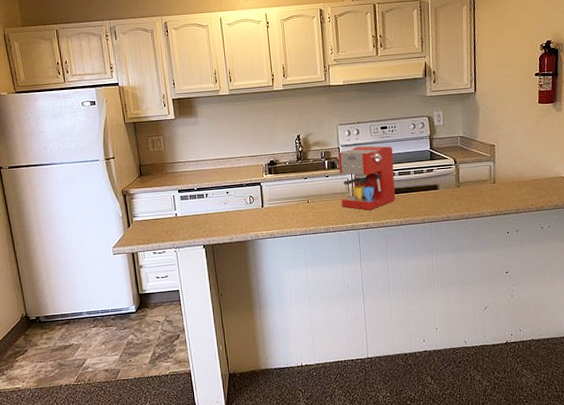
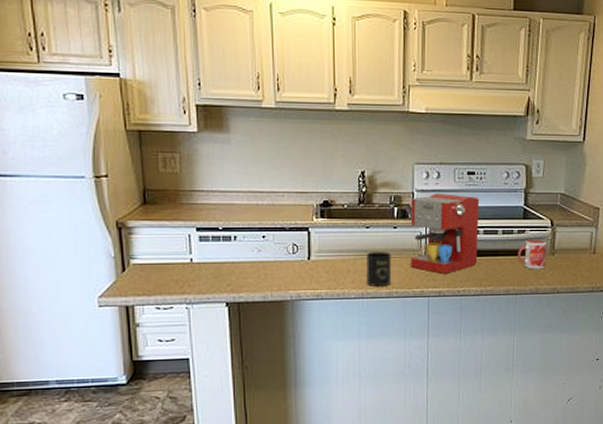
mug: none [306,196,328,225] -> present [366,252,392,286]
mug: none [428,175,453,201] -> present [518,239,547,270]

